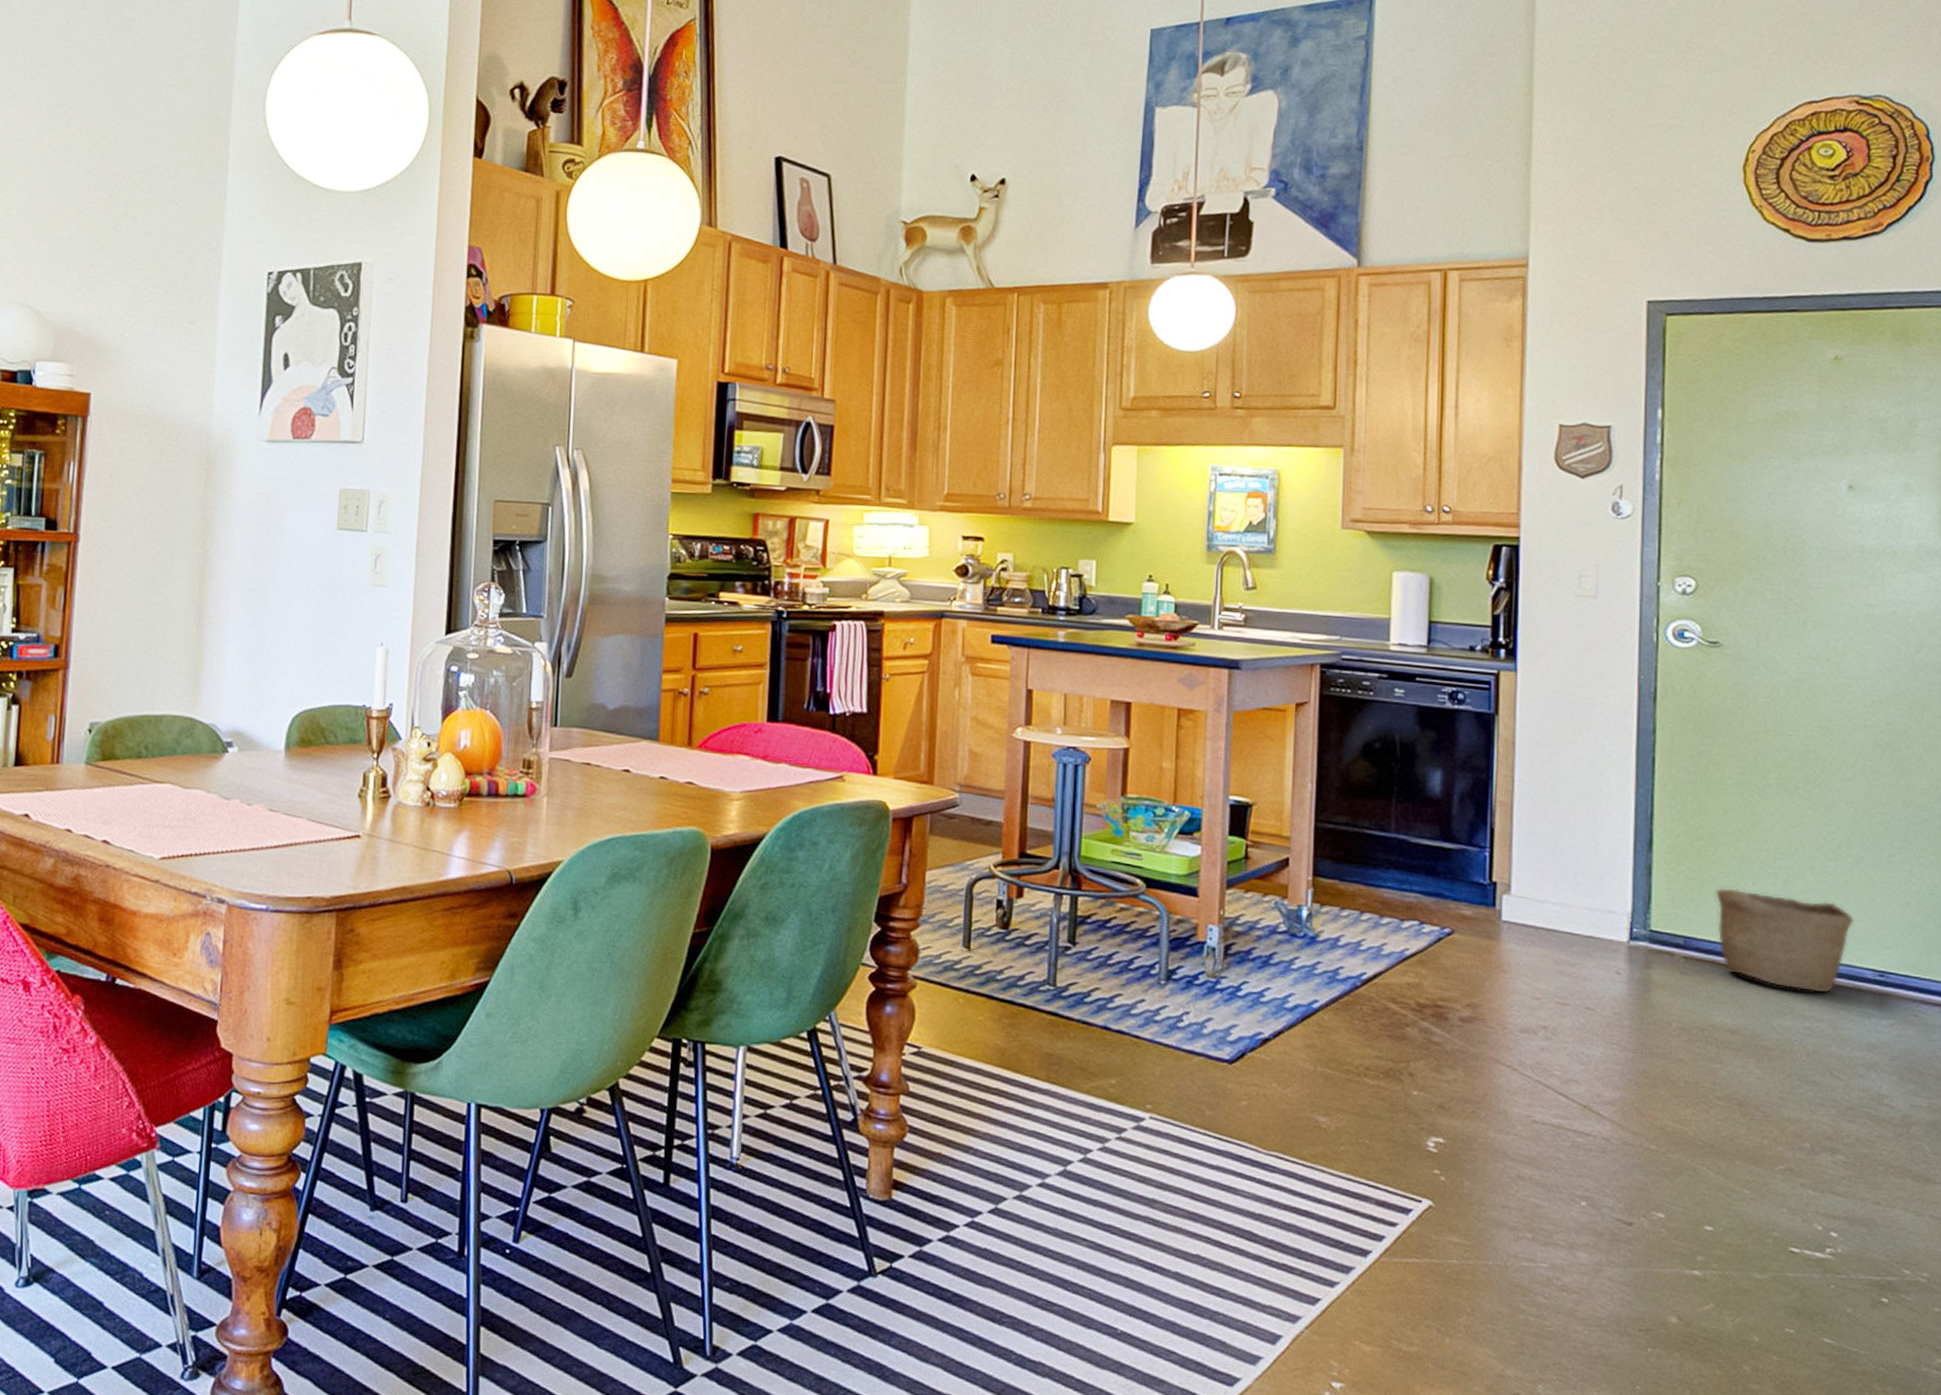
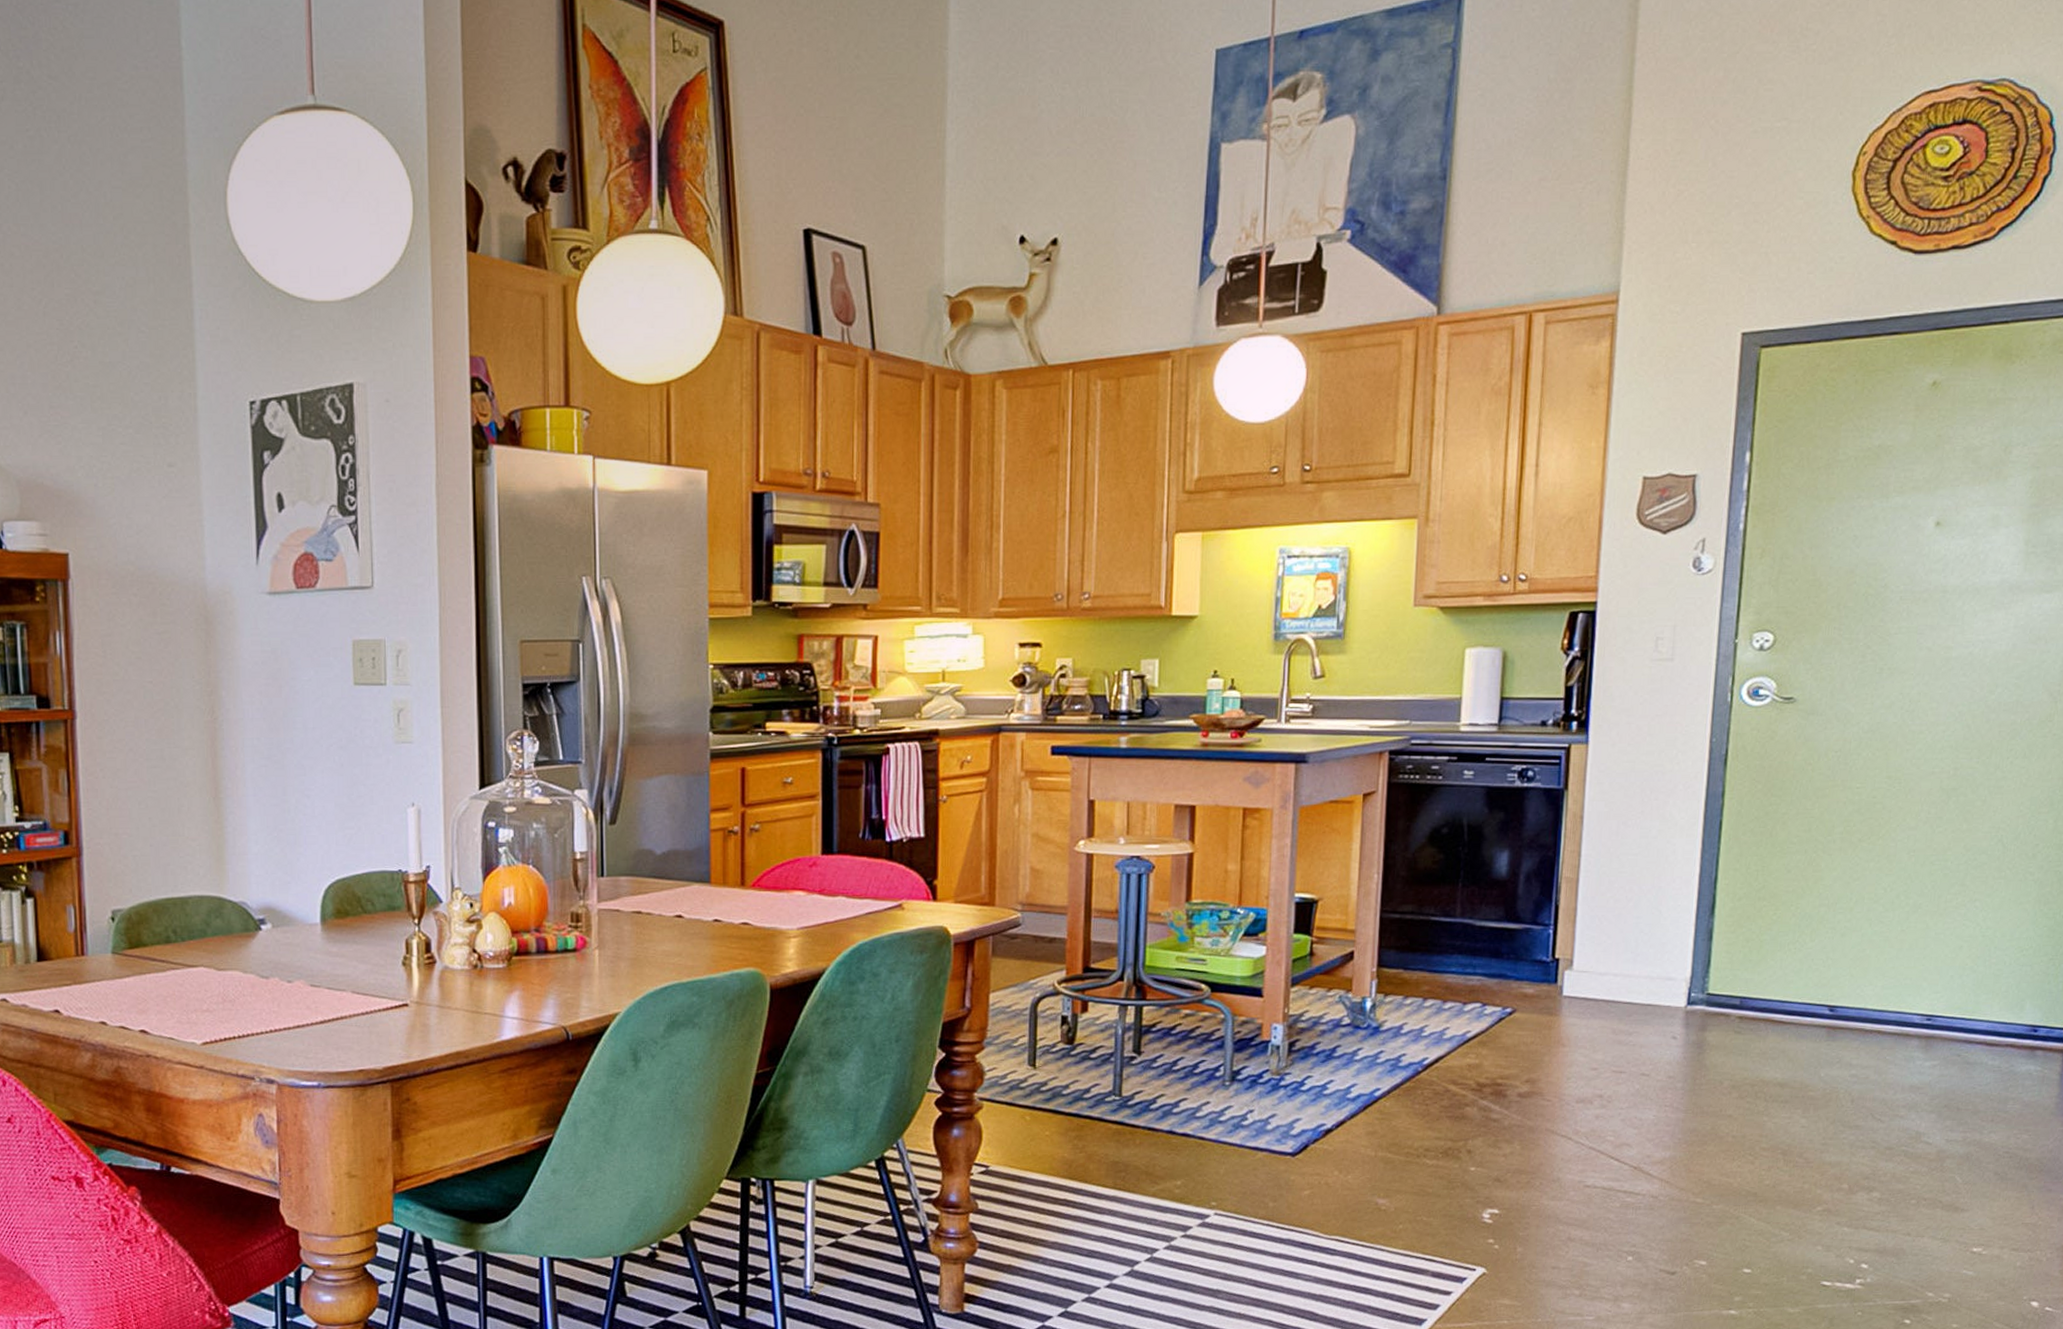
basket: present [1715,888,1855,994] -> none [1773,946,1907,1042]

